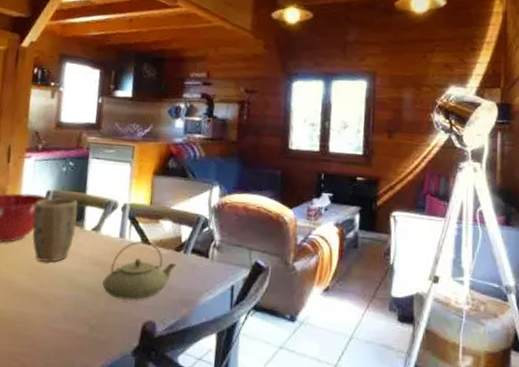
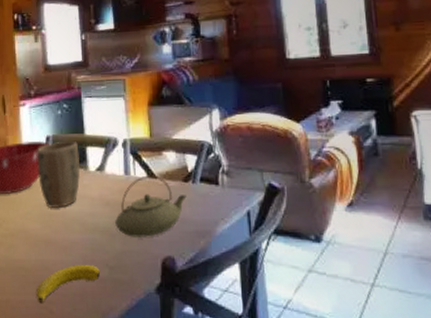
banana: none [10,320,80,356] -> present [36,264,100,304]

